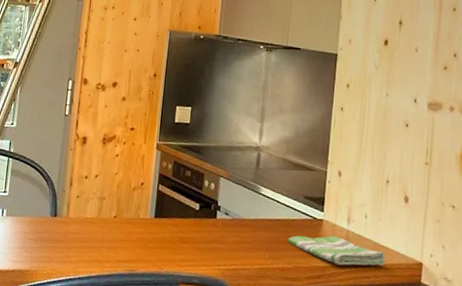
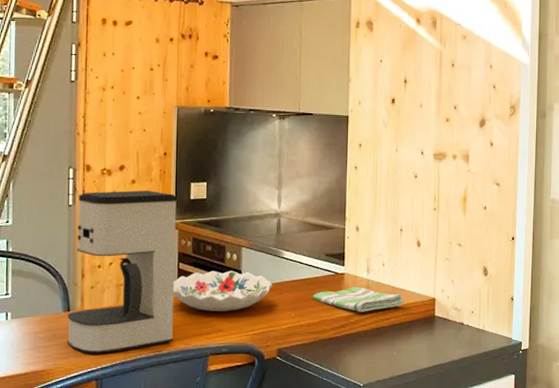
coffee maker: none [51,104,163,265] -> present [67,191,178,354]
decorative bowl: none [151,196,248,242] -> present [173,270,272,312]

